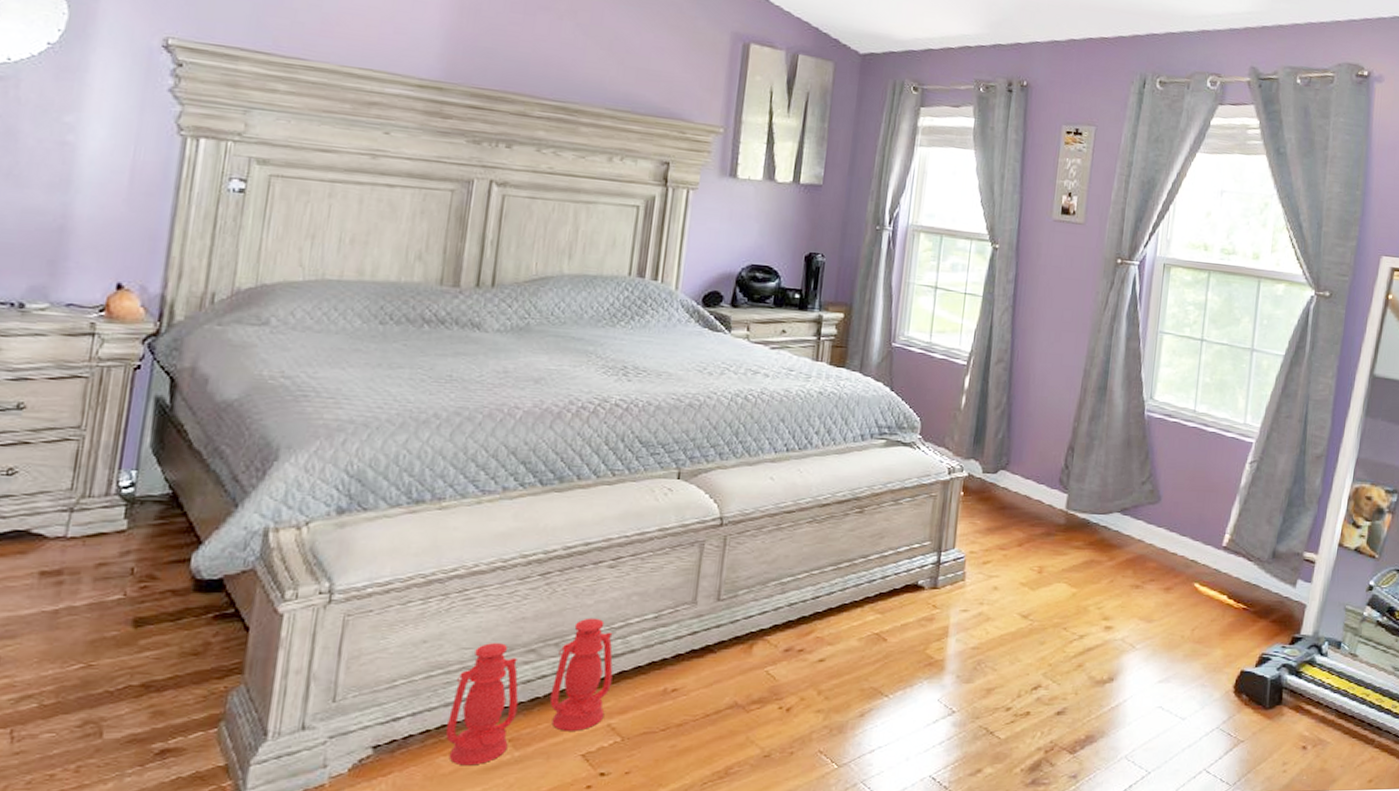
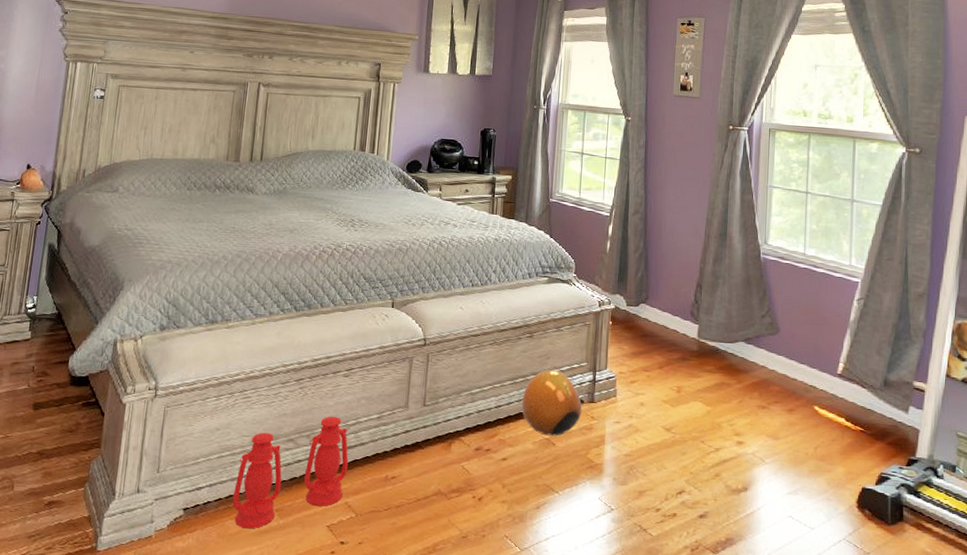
ball: none [845,550,922,630] -> present [521,369,582,436]

